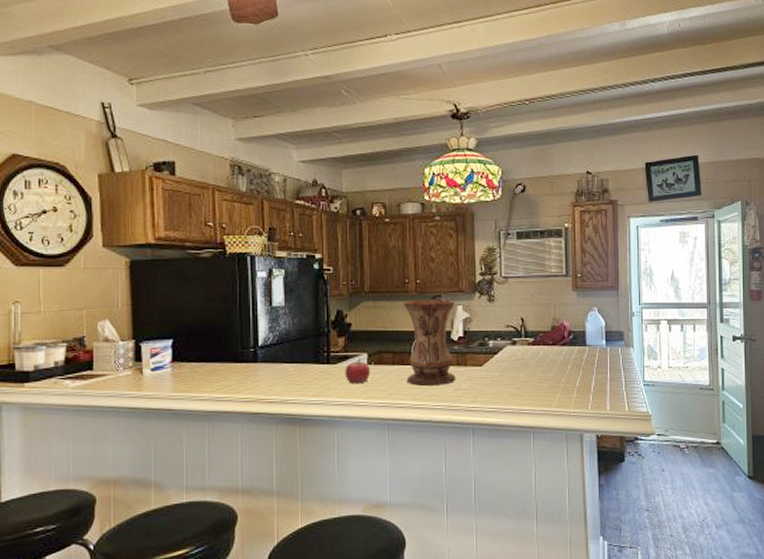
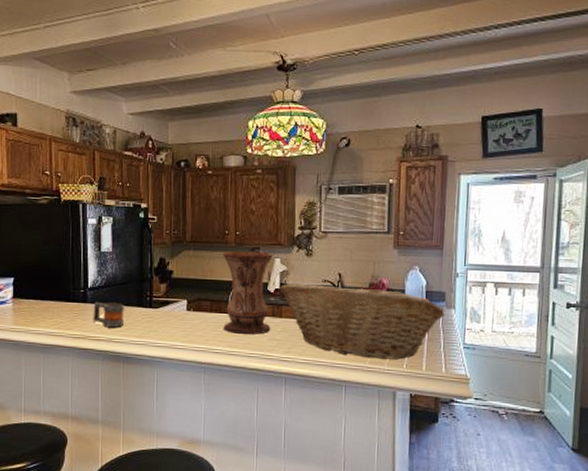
mug: none [265,360,300,387] -> present [93,301,125,327]
fruit: present [345,358,371,384] -> none [165,304,190,328]
fruit basket: none [463,329,624,402] -> present [279,283,445,360]

